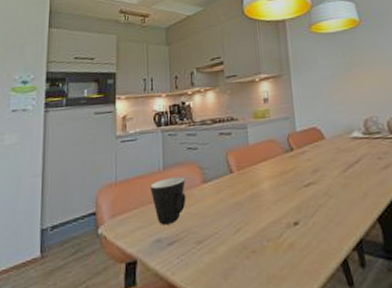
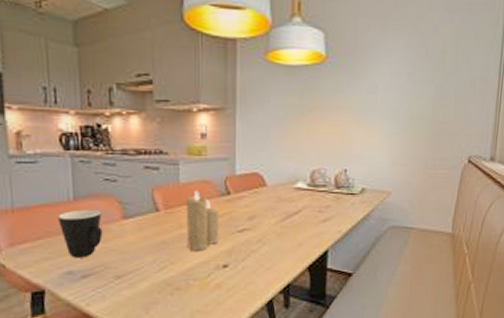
candle: none [255,150,287,210] -> present [186,190,220,251]

